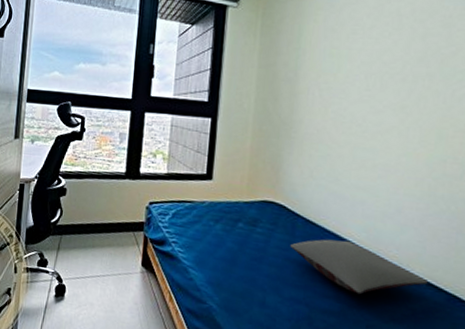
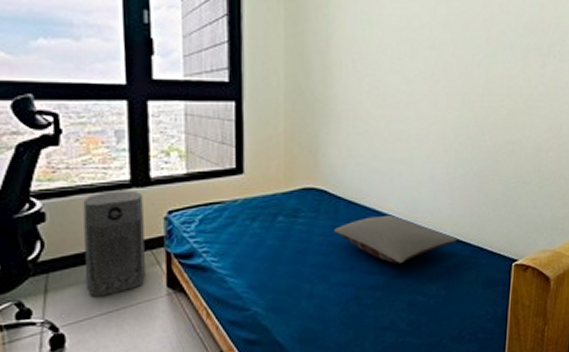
air purifier: none [85,179,133,262] -> present [83,190,145,296]

